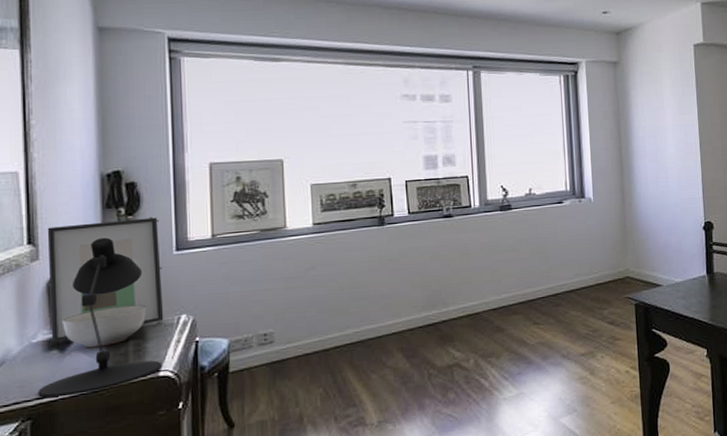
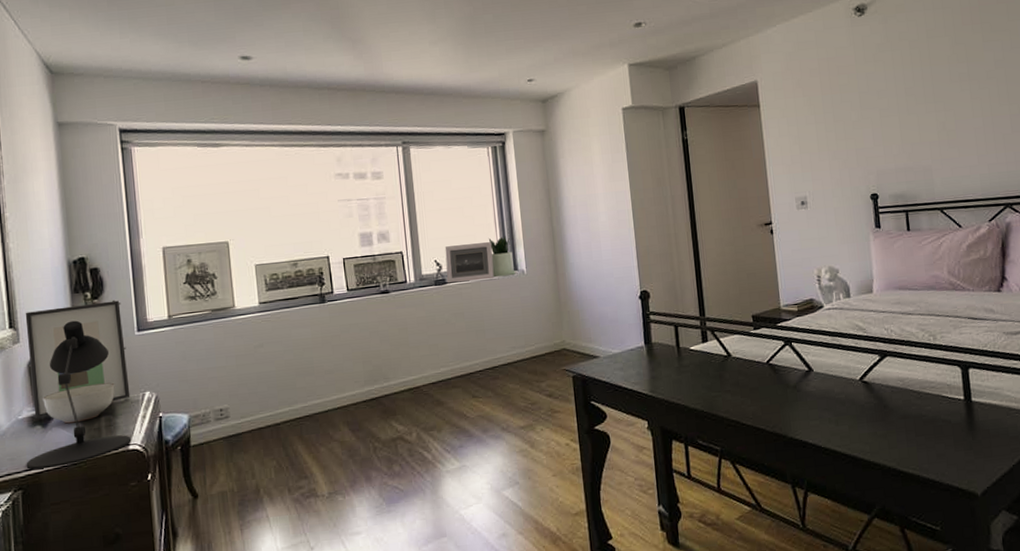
picture frame: none [512,169,561,209] -> present [444,242,494,283]
planter: none [556,164,584,205] -> present [488,236,517,278]

